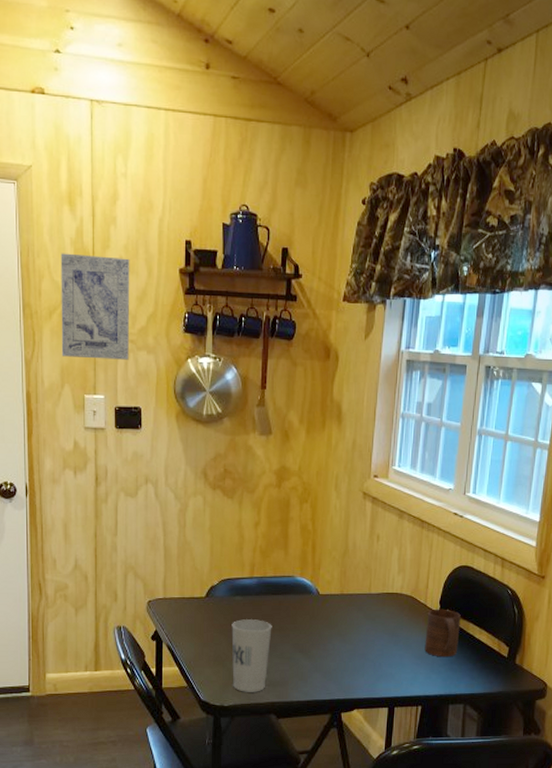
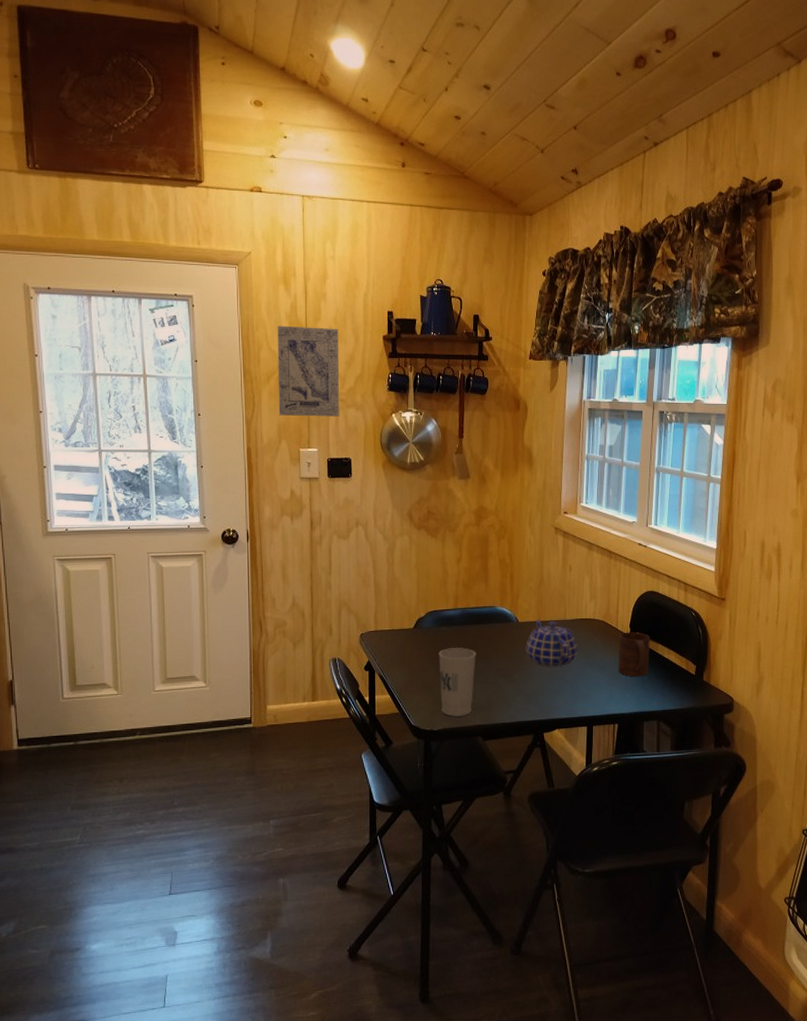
teapot: none [326,592,382,643] -> present [526,619,578,666]

